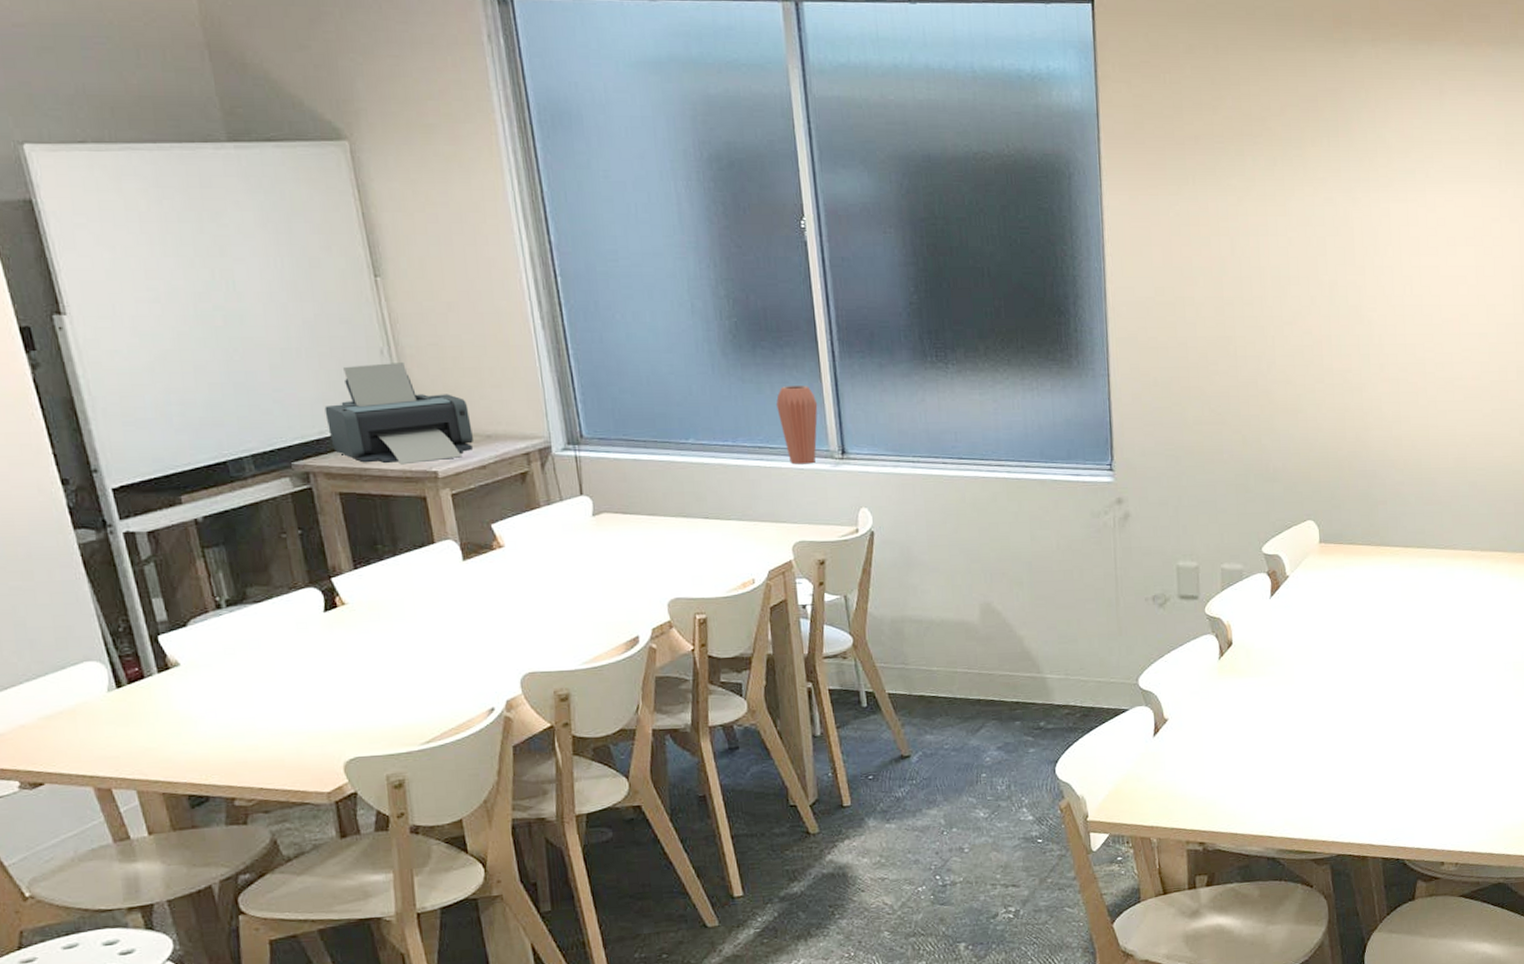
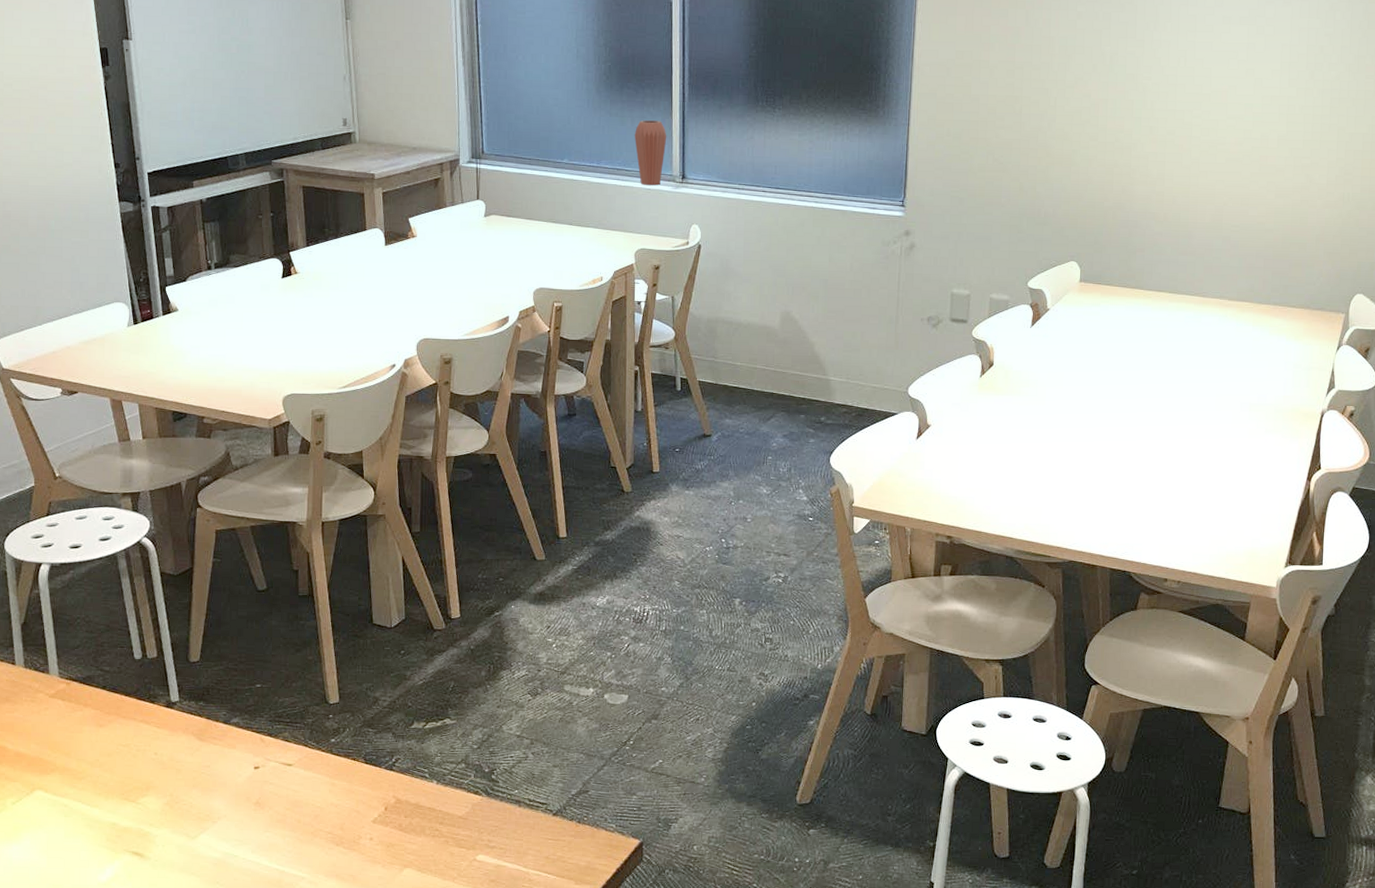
printer: present [324,363,473,465] -> none [299,87,403,167]

